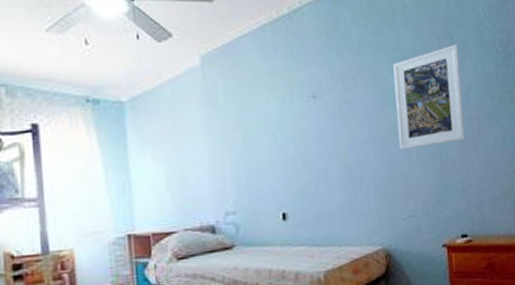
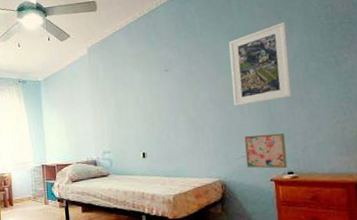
wall art: none [412,185,462,231] -> present [244,133,288,169]

